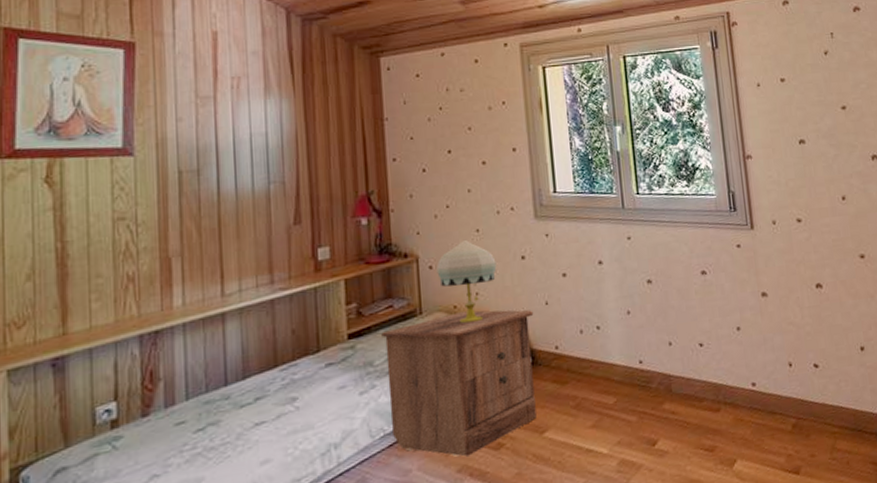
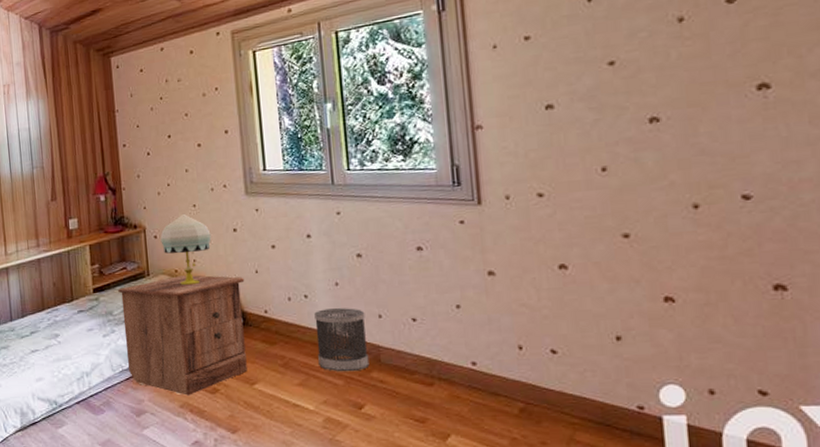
wastebasket: none [607,337,662,408] -> present [314,308,370,372]

